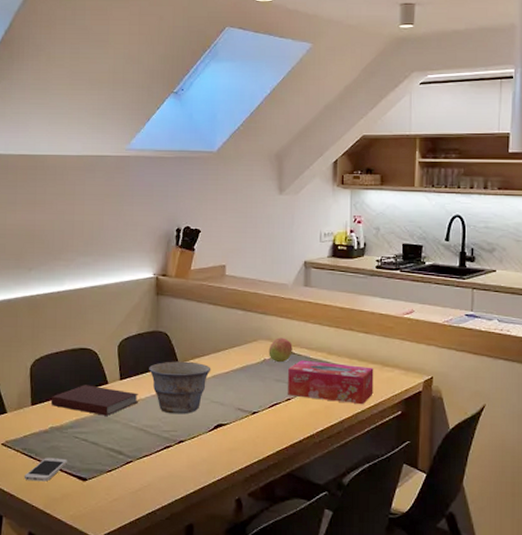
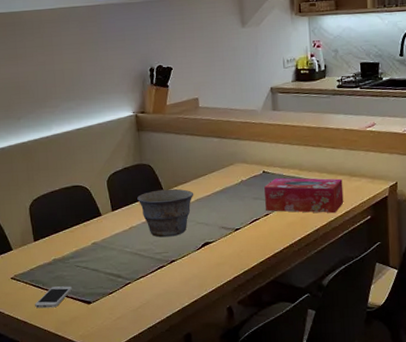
notebook: present [50,385,138,416] -> none [51,218,130,245]
fruit: present [268,337,293,363] -> none [245,159,267,183]

